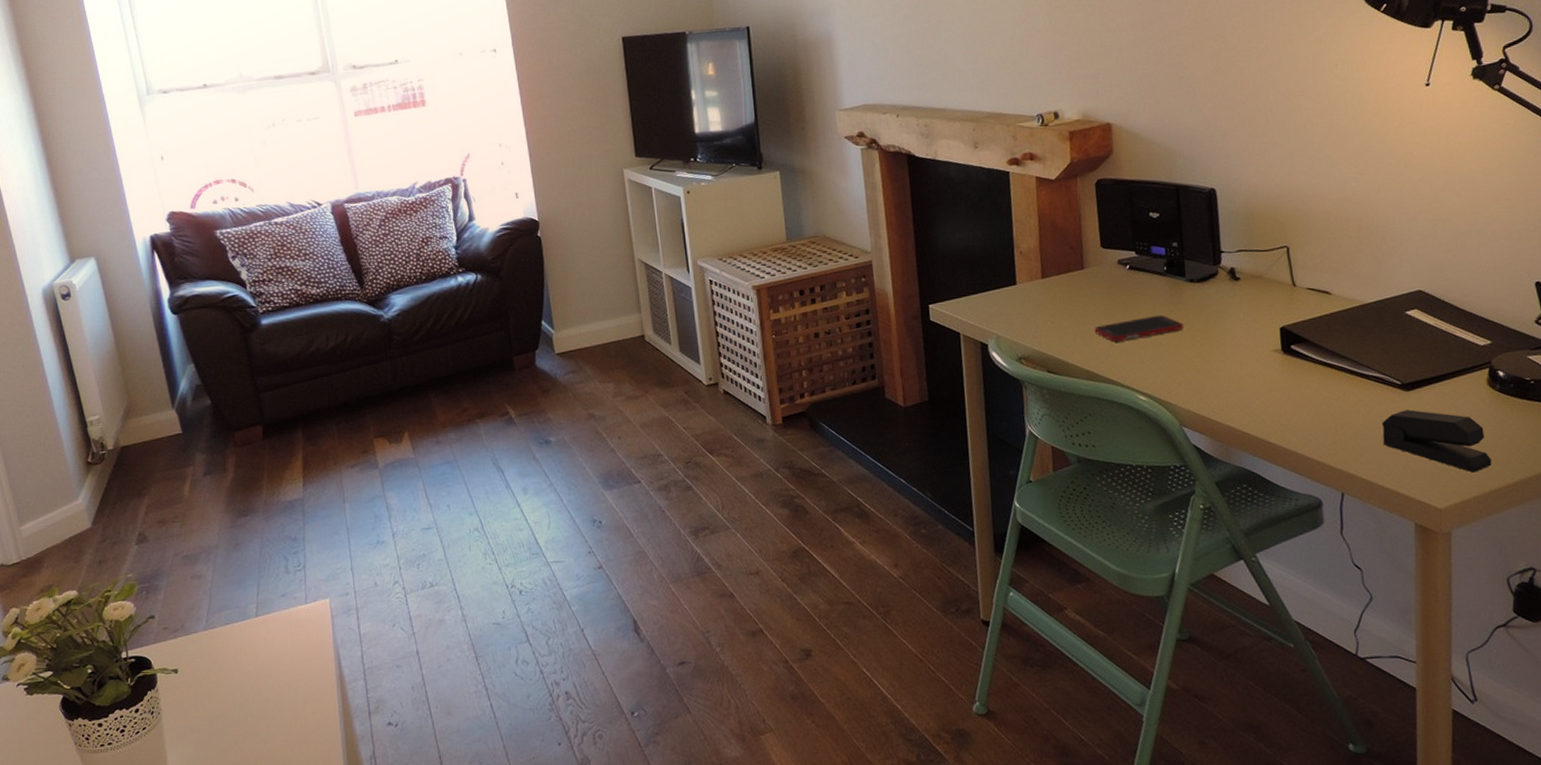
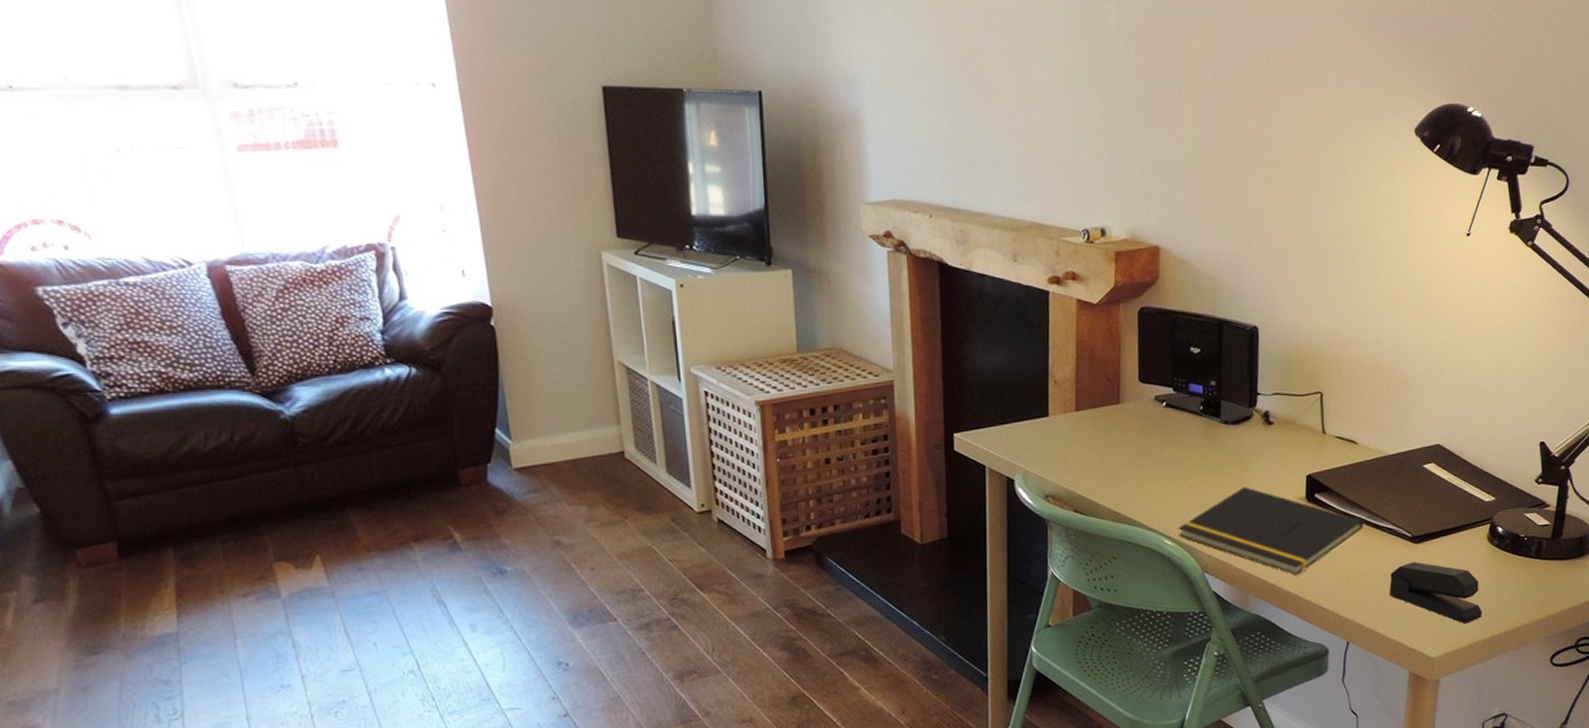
cell phone: present [1094,314,1184,342] -> none [1125,456,1215,483]
notepad: none [1151,341,1347,426] -> present [1178,487,1363,575]

